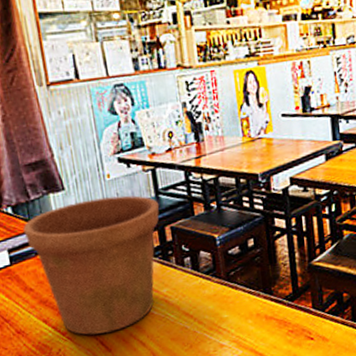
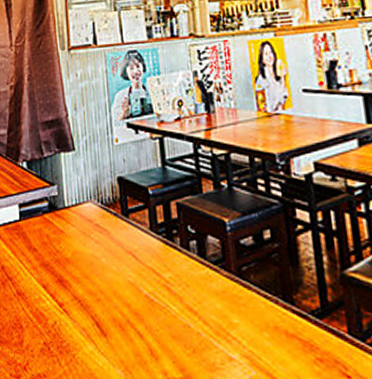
flower pot: present [23,195,160,335] -> none [34,162,166,313]

